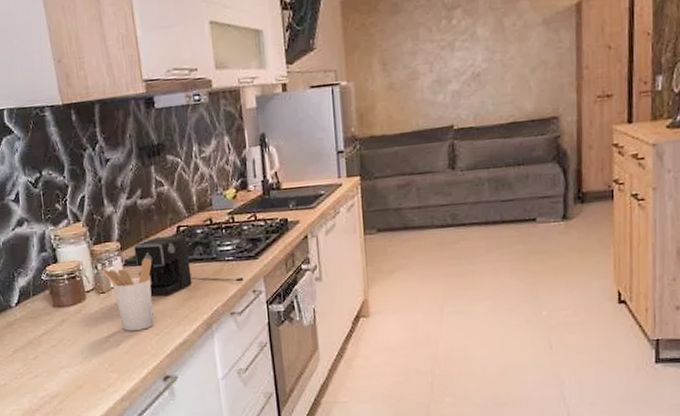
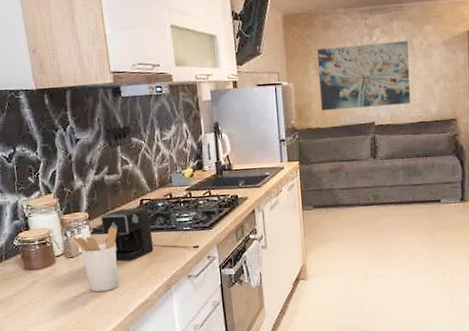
wall art: none [383,21,500,115] -> present [317,41,411,111]

